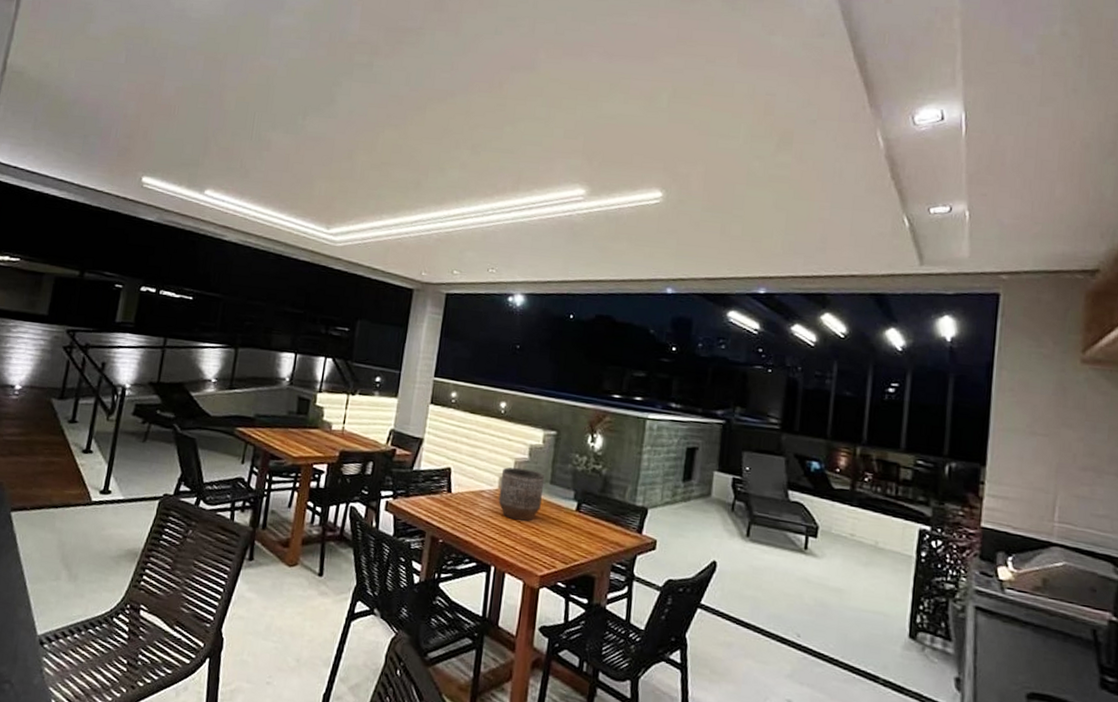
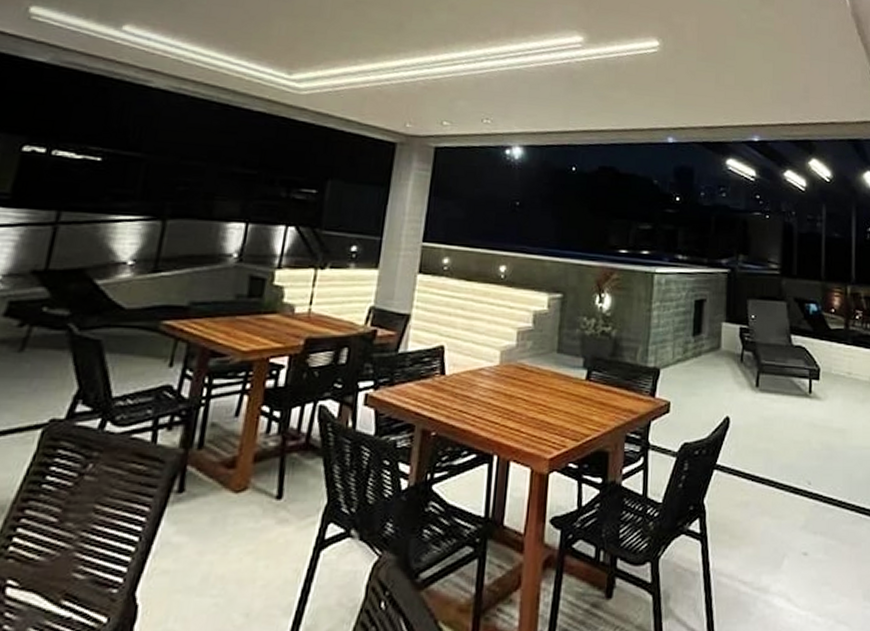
planter: present [498,467,544,521] -> none [500,338,550,398]

